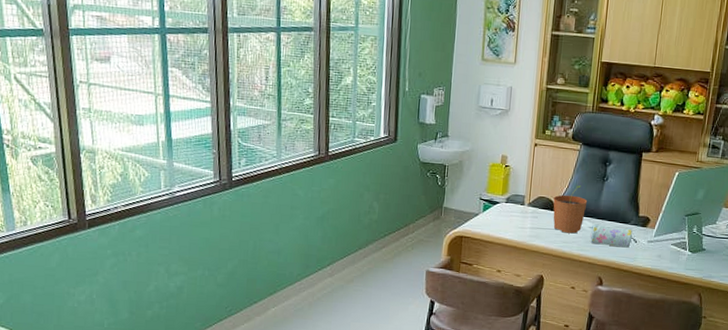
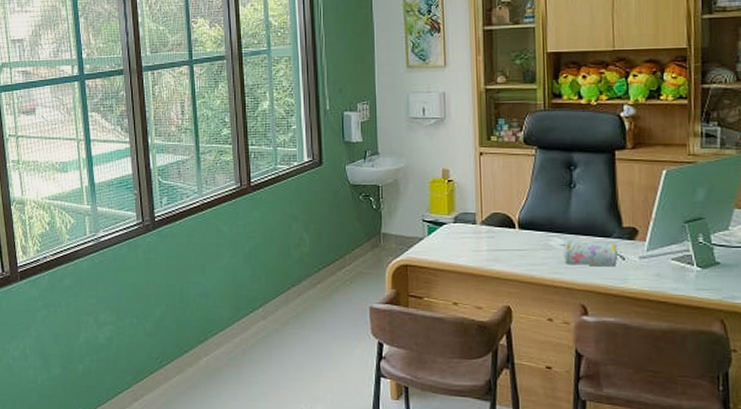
plant pot: present [553,185,588,234] -> none [511,196,554,254]

